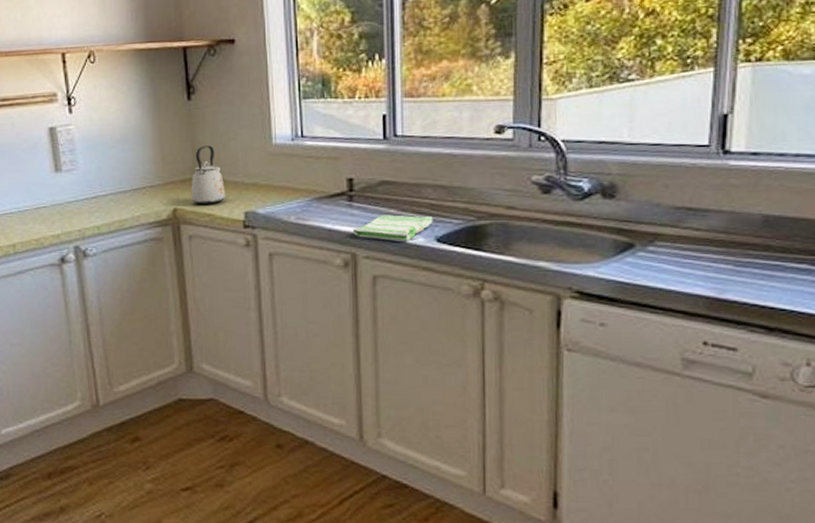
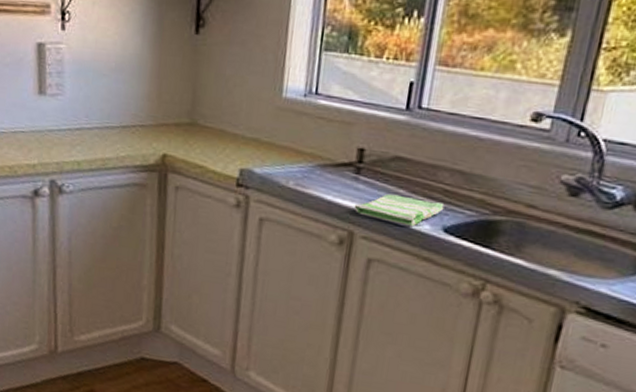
kettle: present [191,145,225,205] -> none [183,88,223,156]

